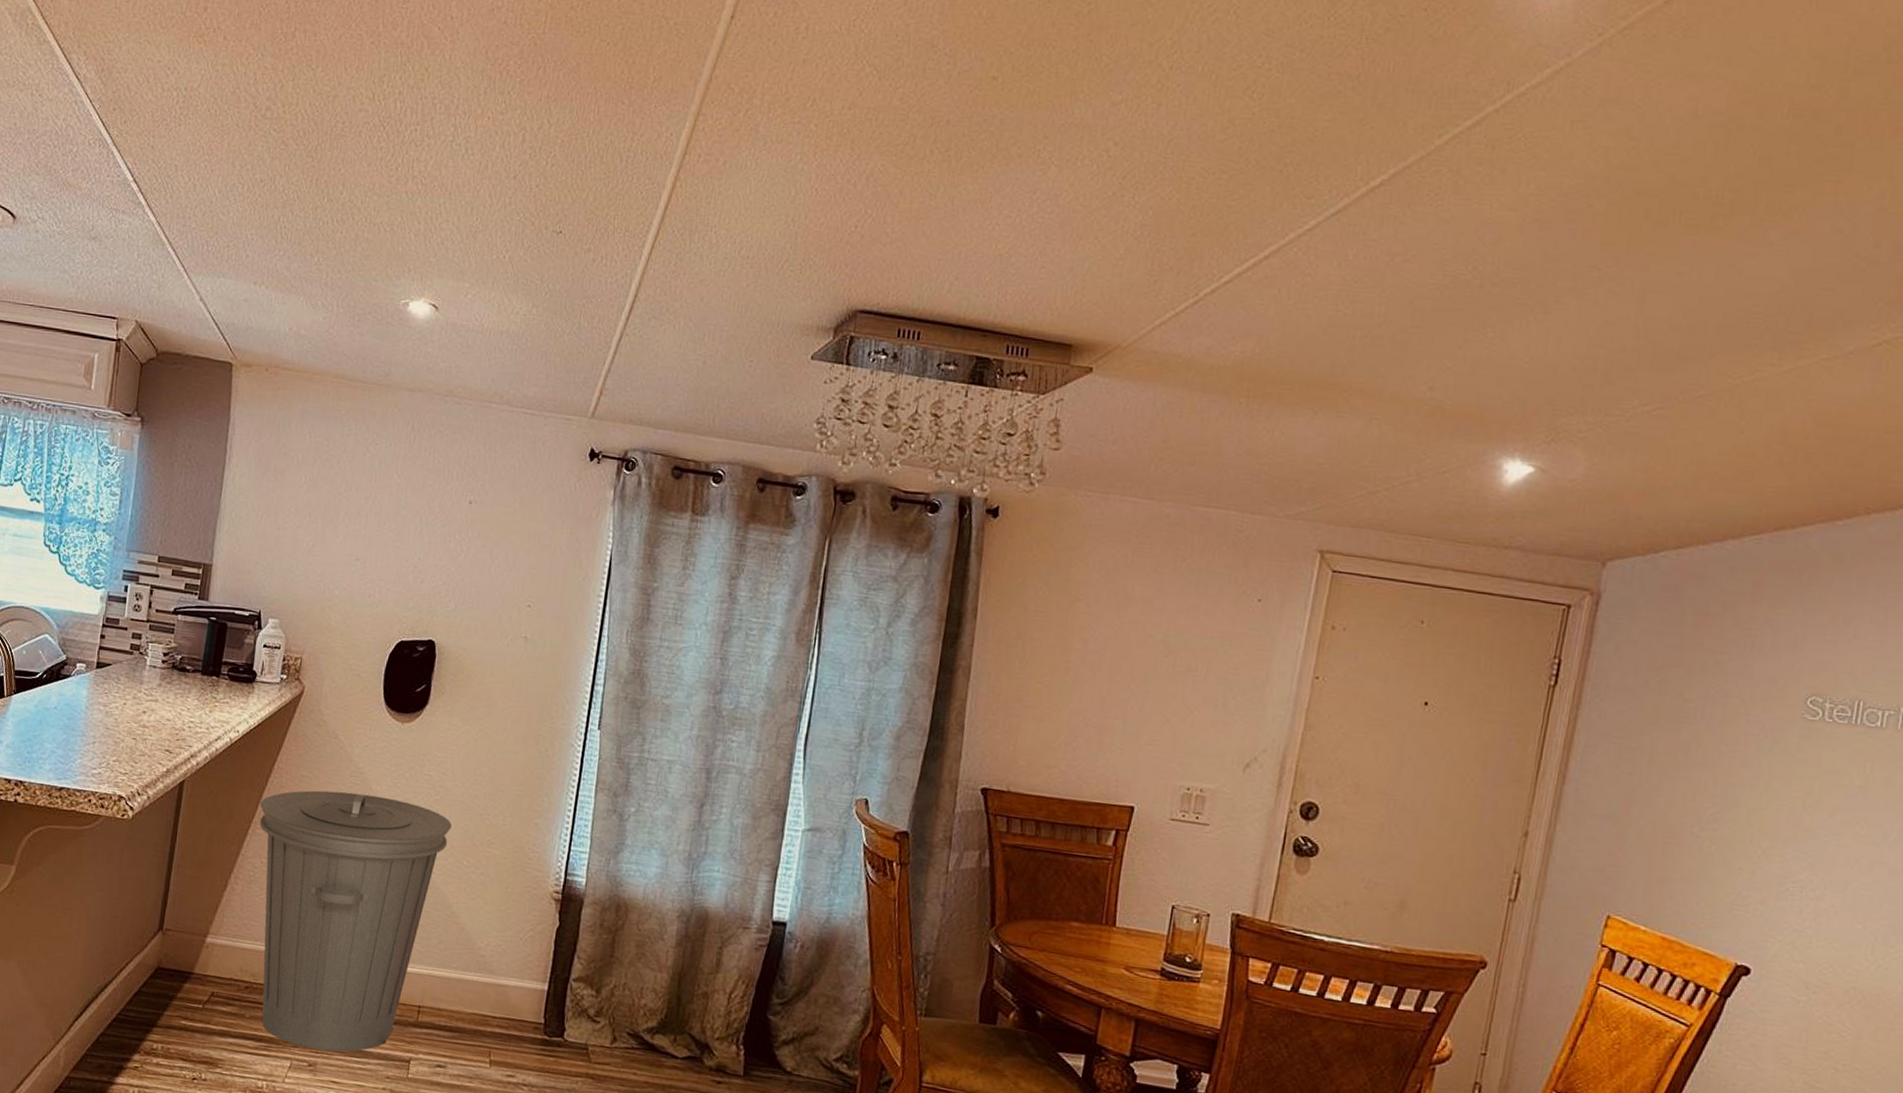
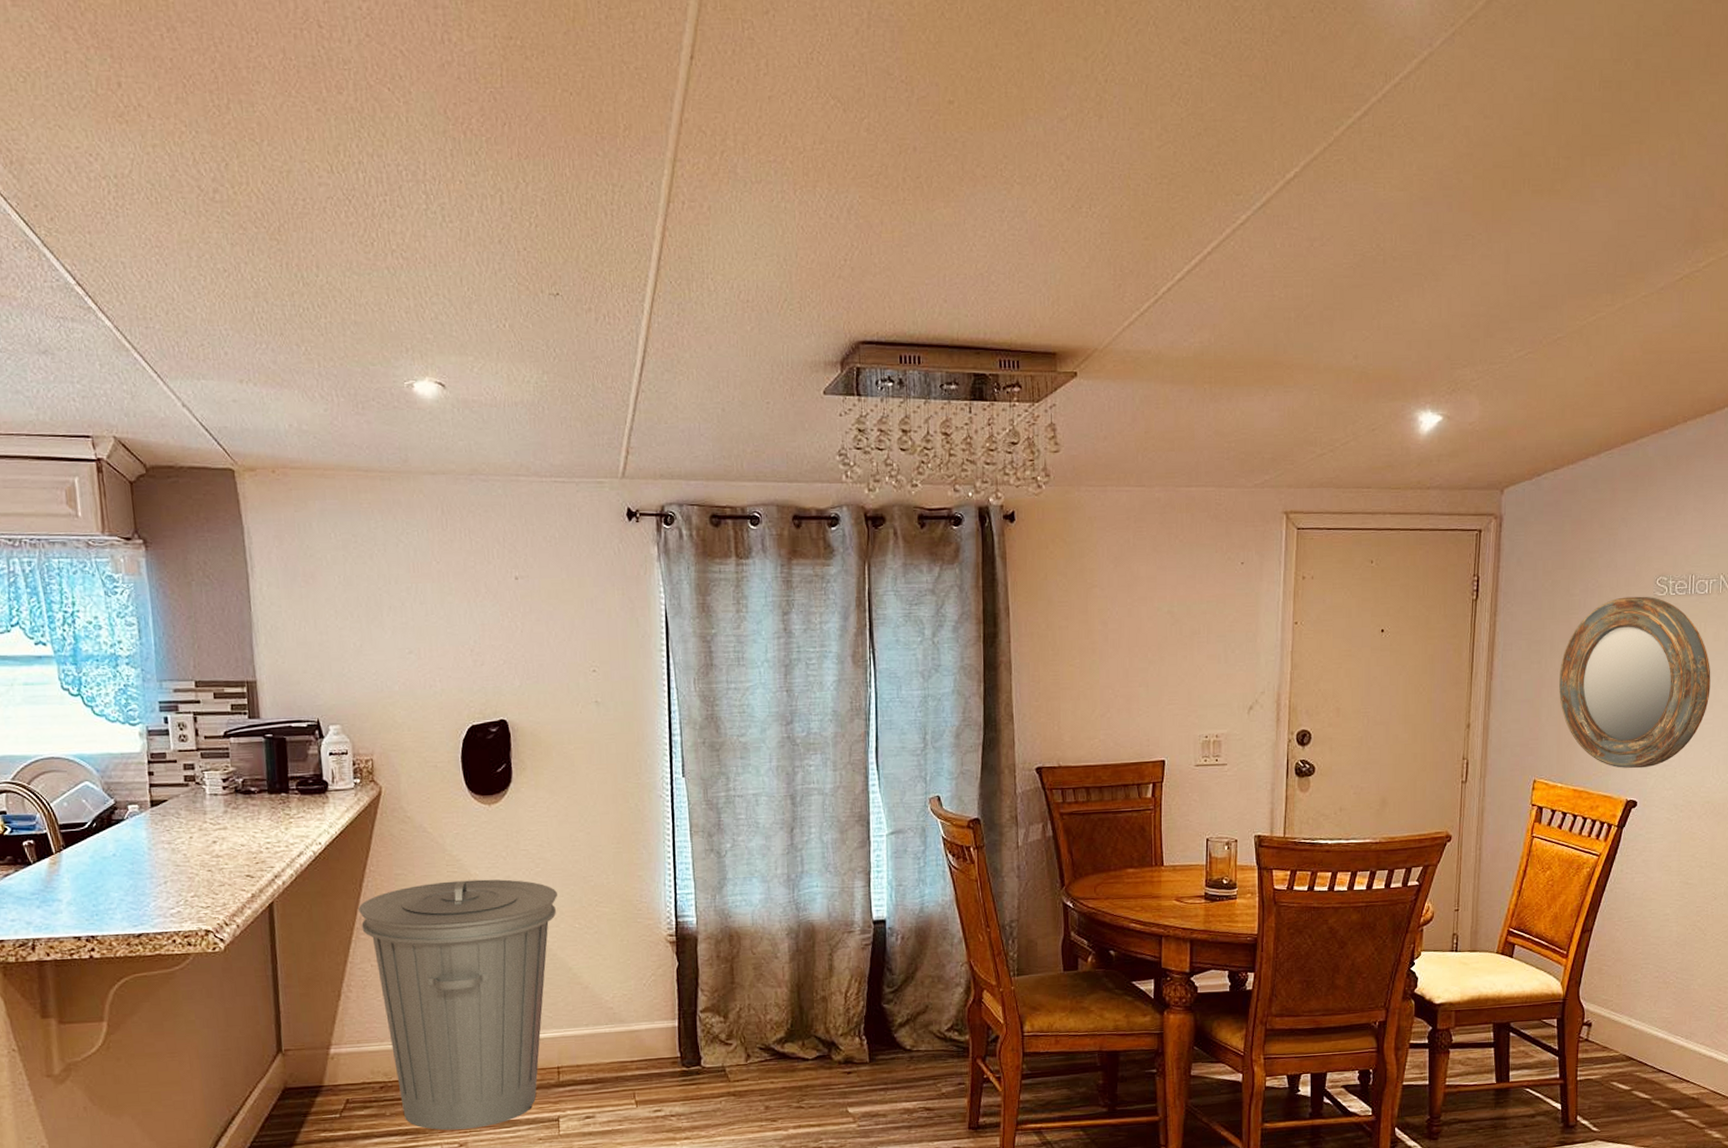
home mirror: none [1654,713,1876,929] -> present [1559,596,1711,769]

